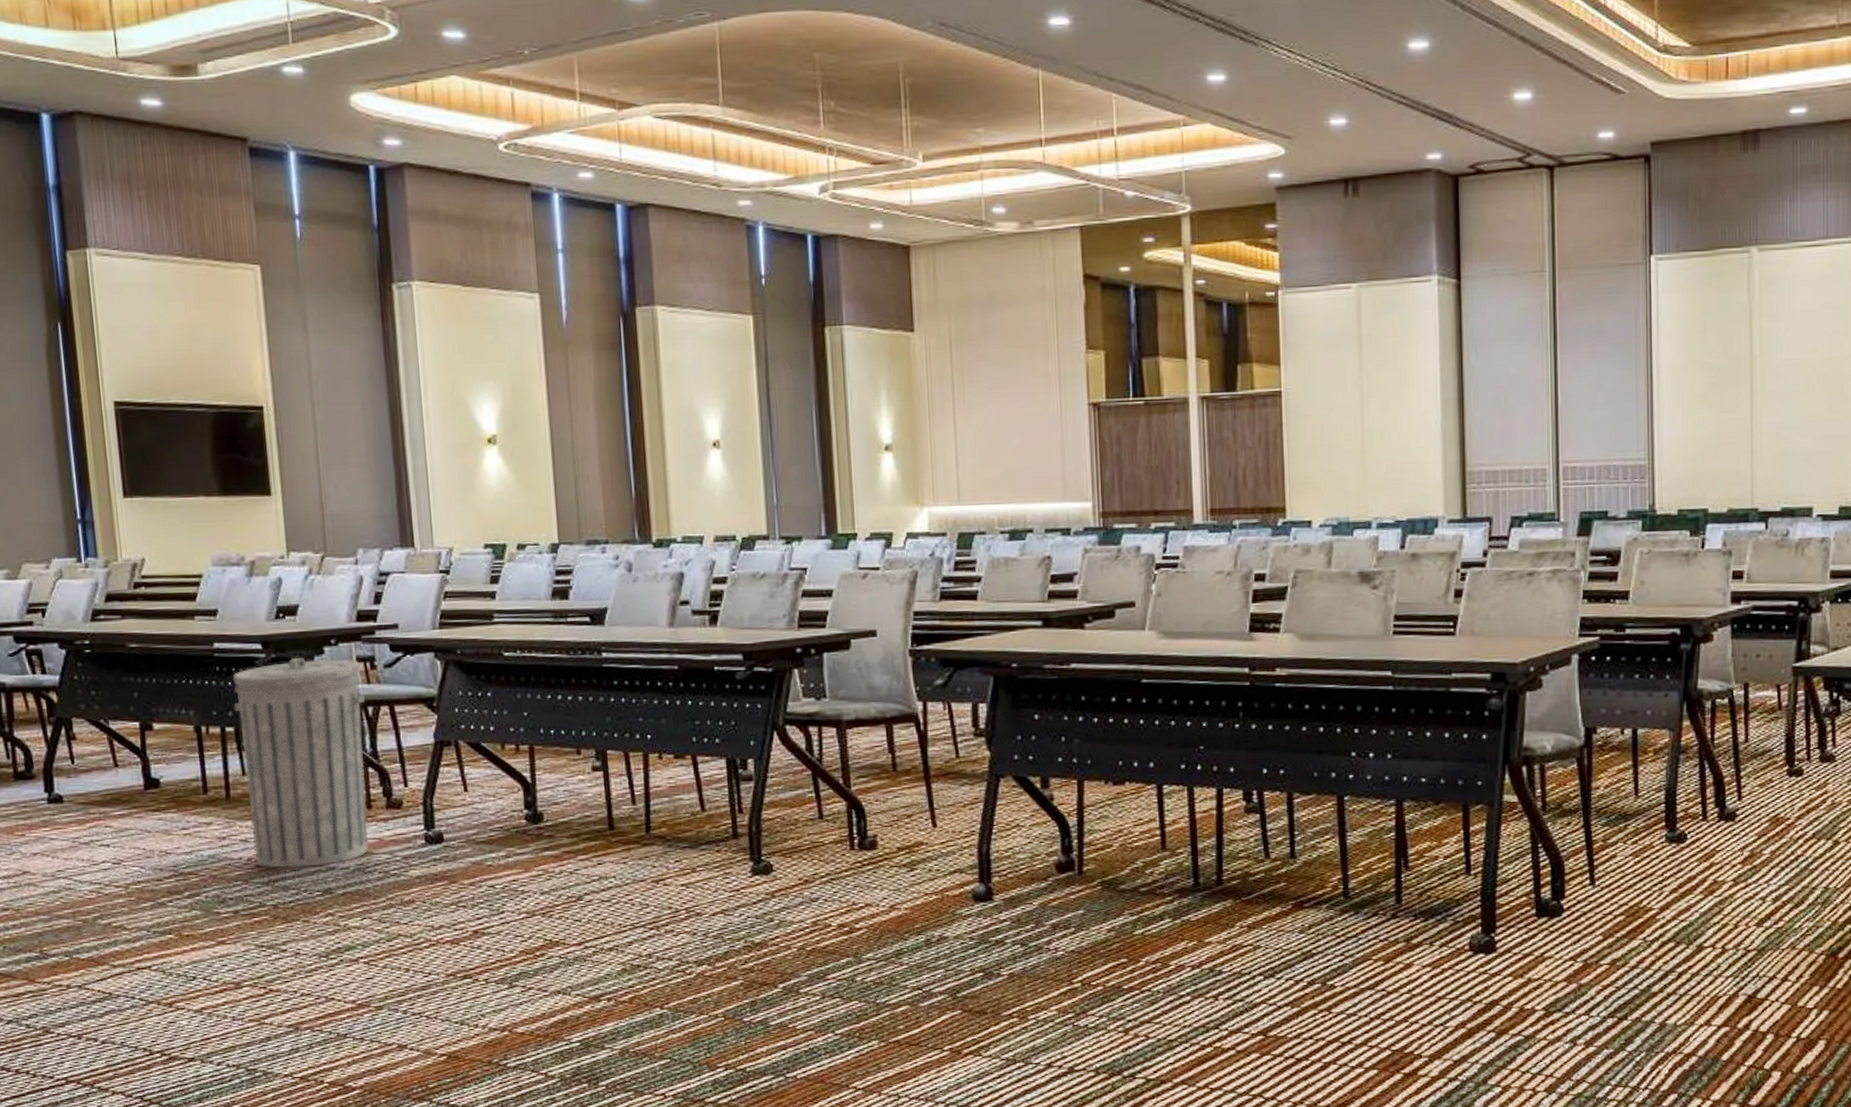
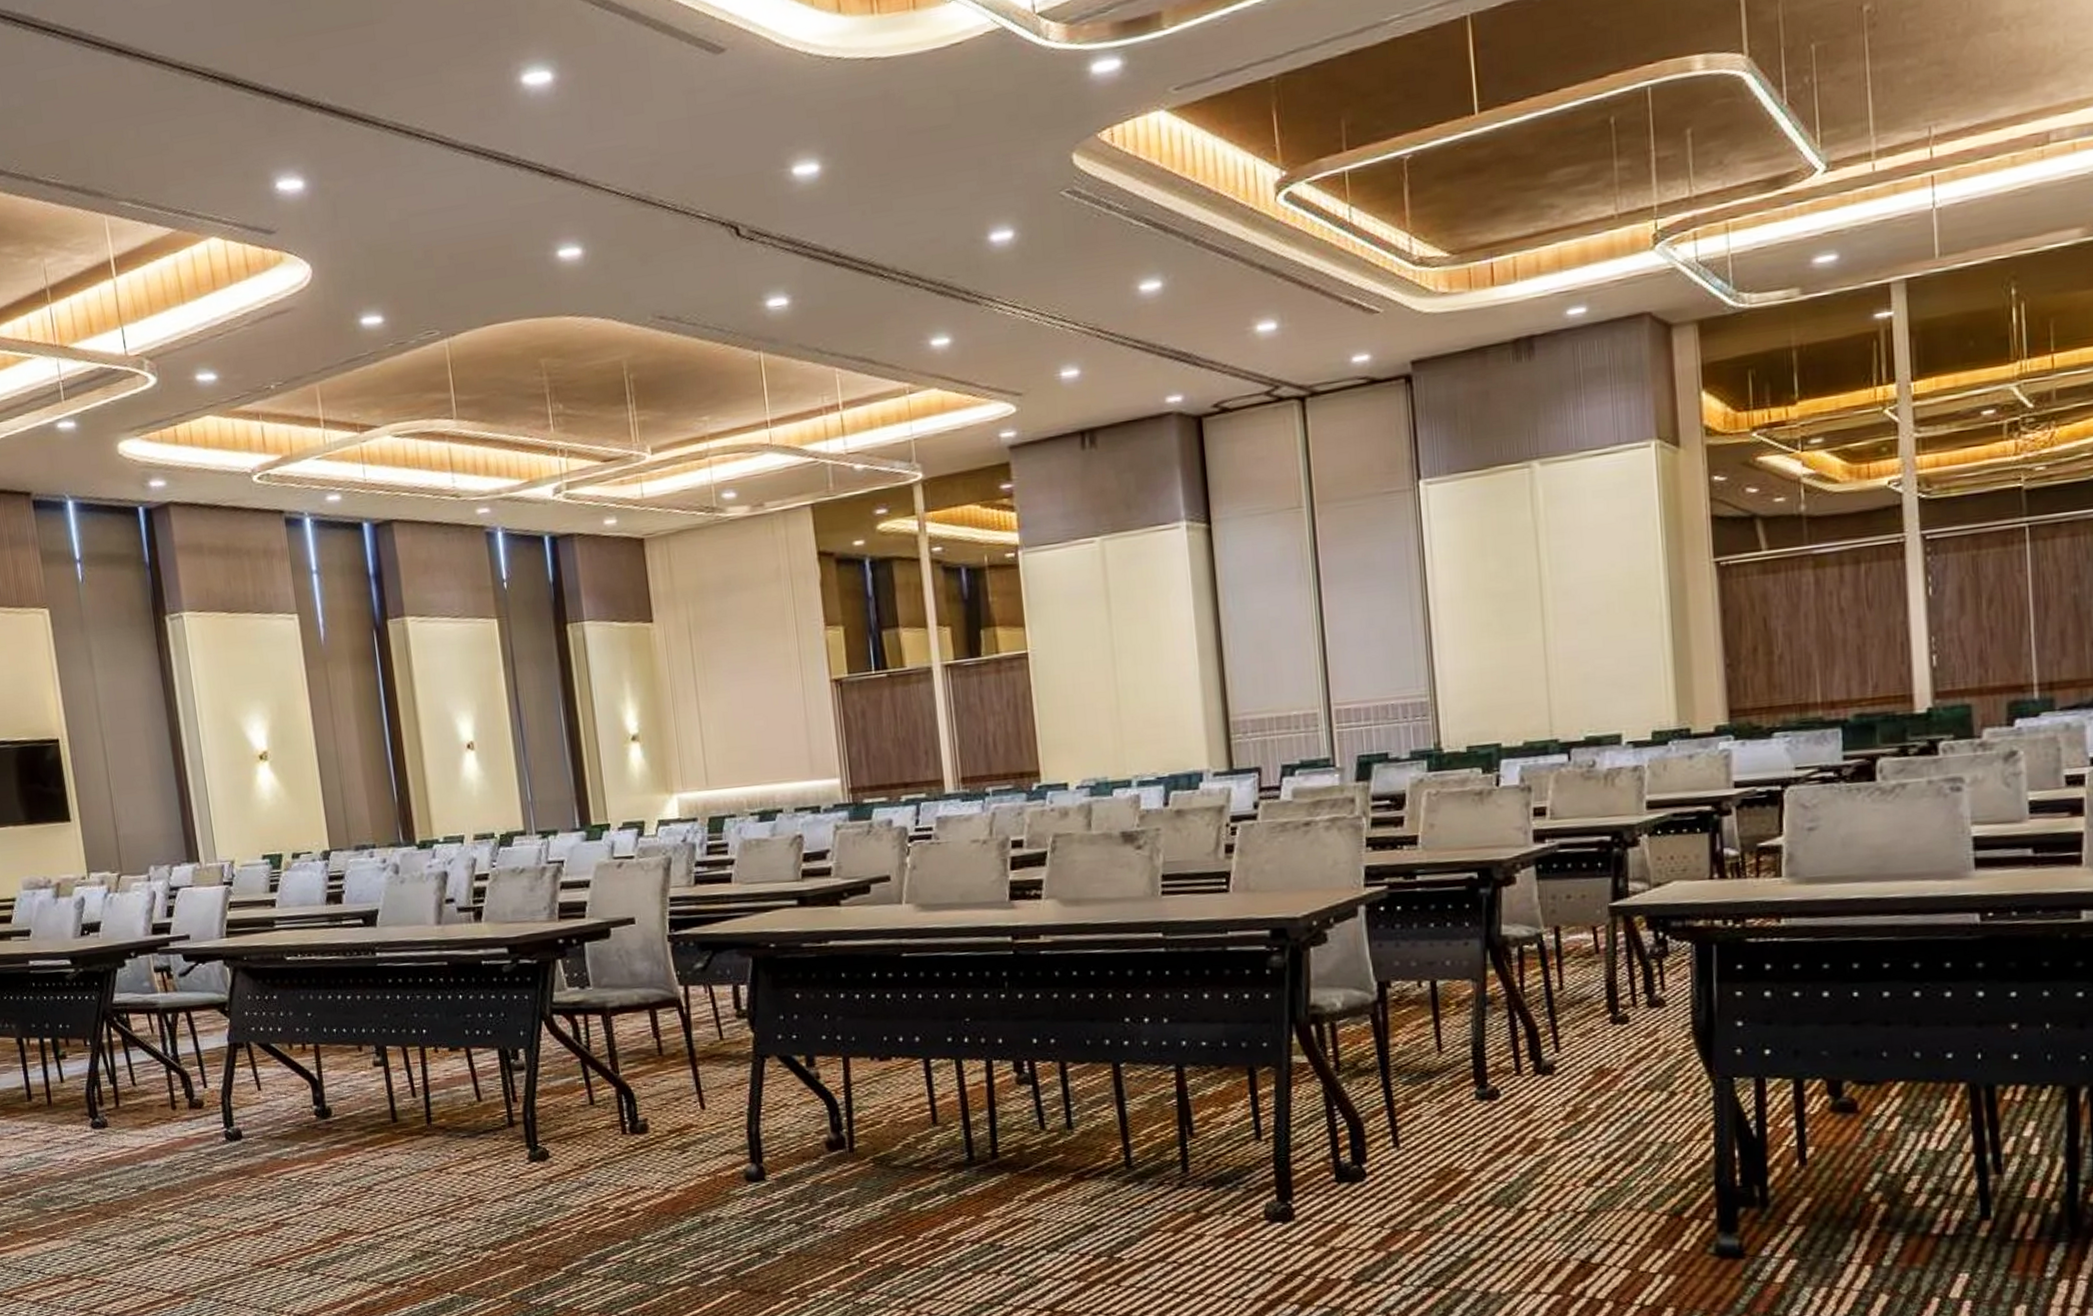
trash can: present [232,657,369,869] -> none [46,970,176,1168]

